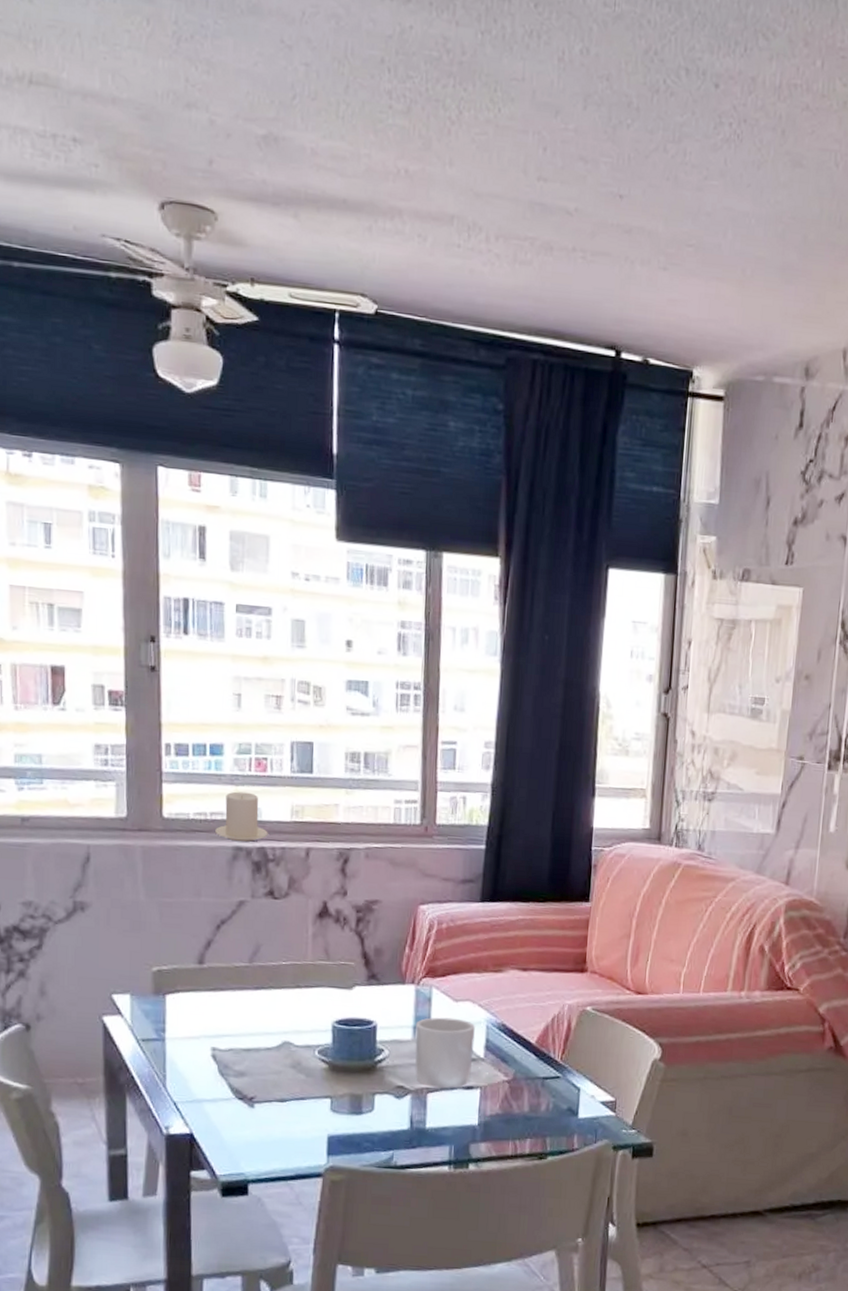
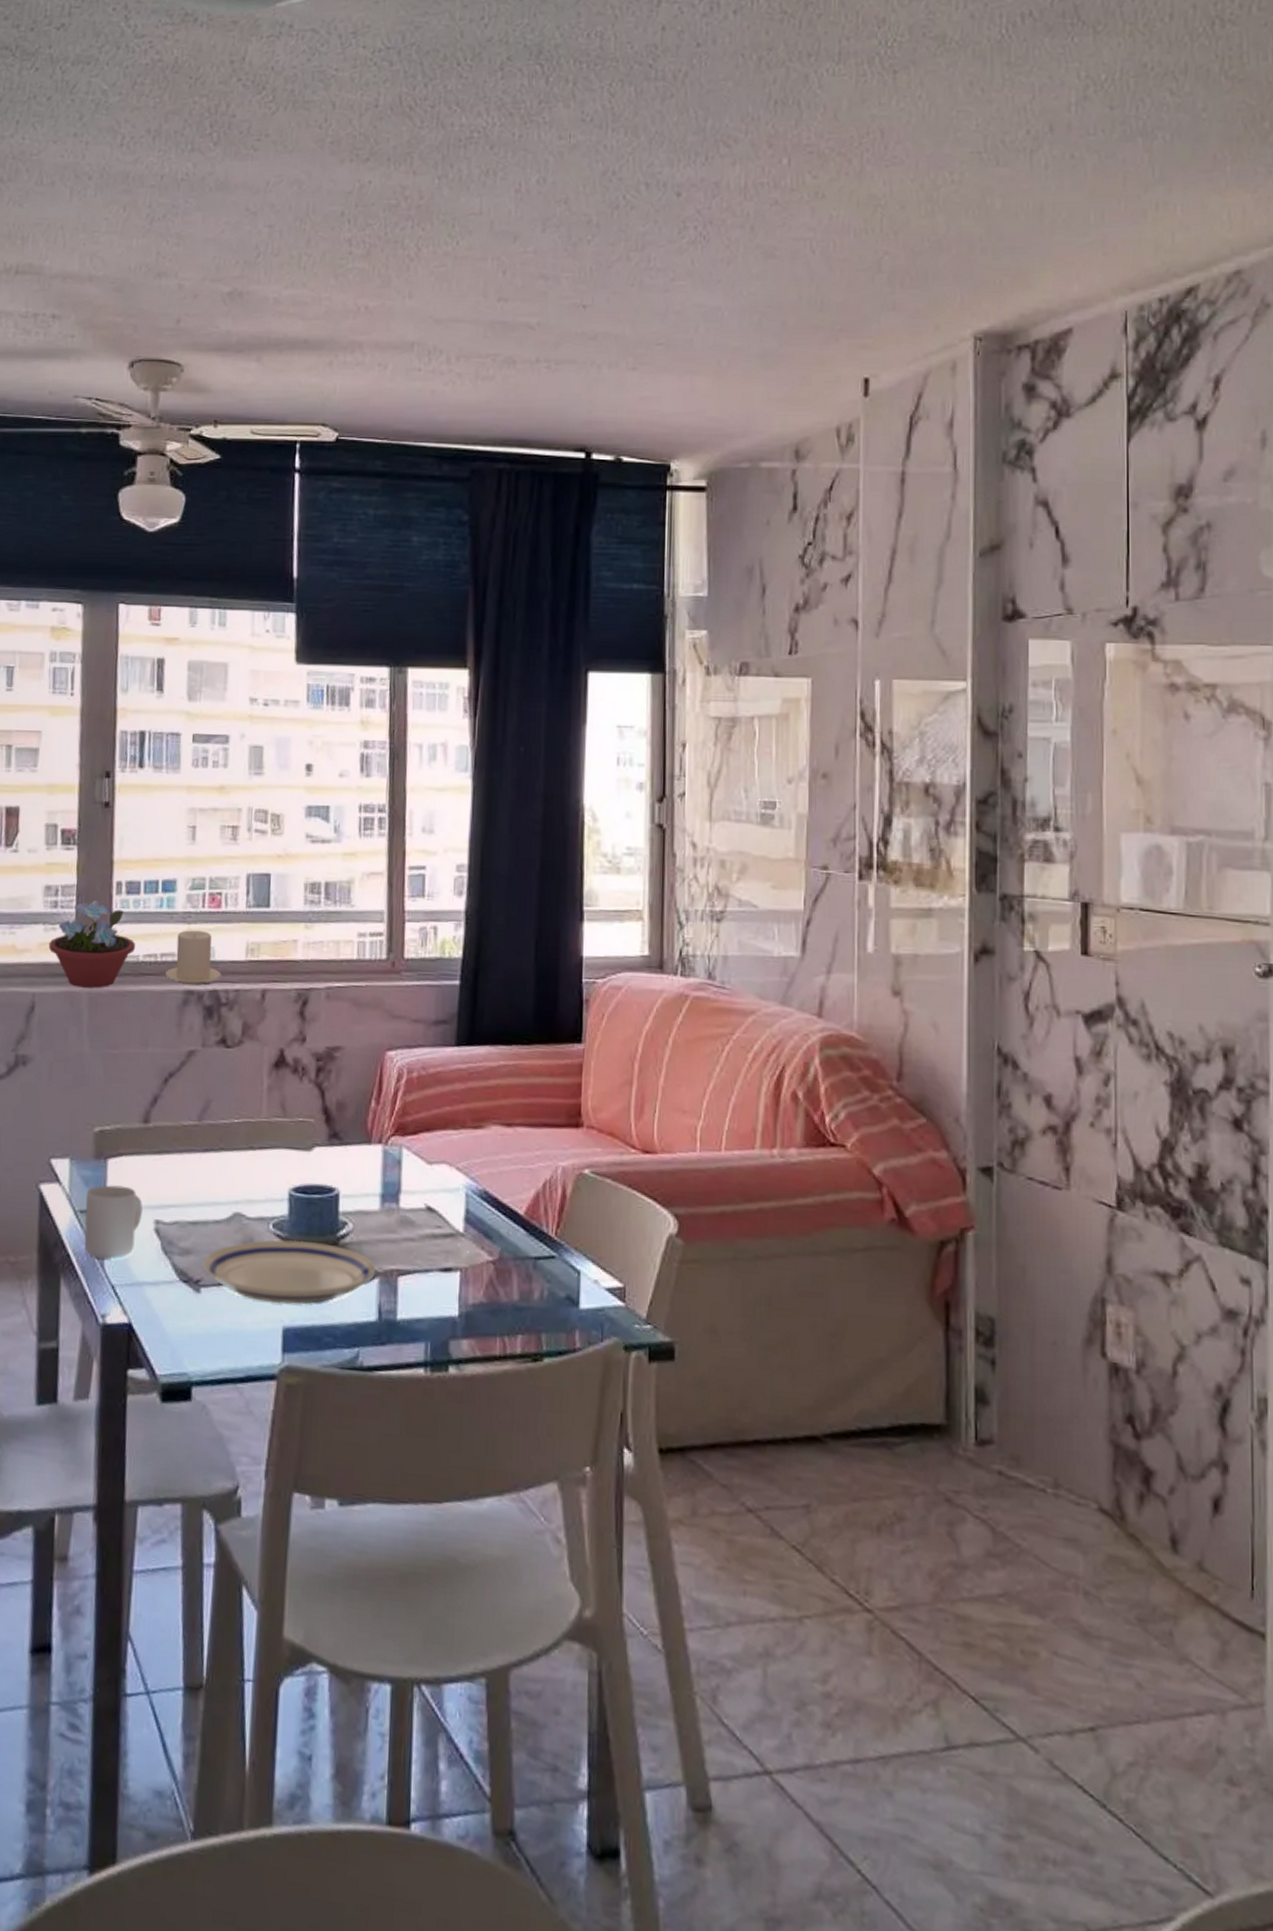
potted flower: none [101,760,186,842] -> present [48,900,136,988]
mug: none [146,1017,200,1081] -> present [84,1185,143,1260]
plate: none [256,1064,409,1116] -> present [203,1239,376,1304]
mug: present [414,1017,475,1088] -> none [383,1183,453,1270]

